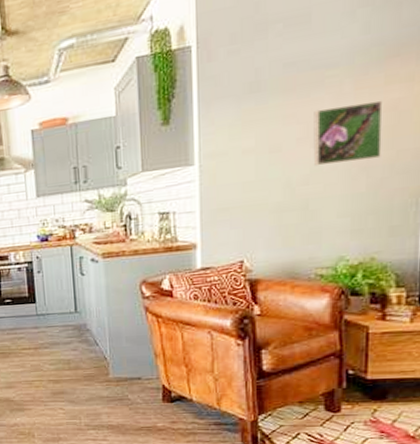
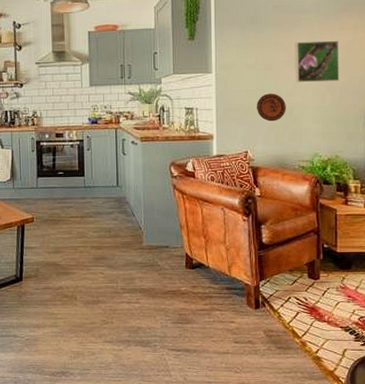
decorative plate: none [257,183,299,221] -> present [257,93,286,122]

